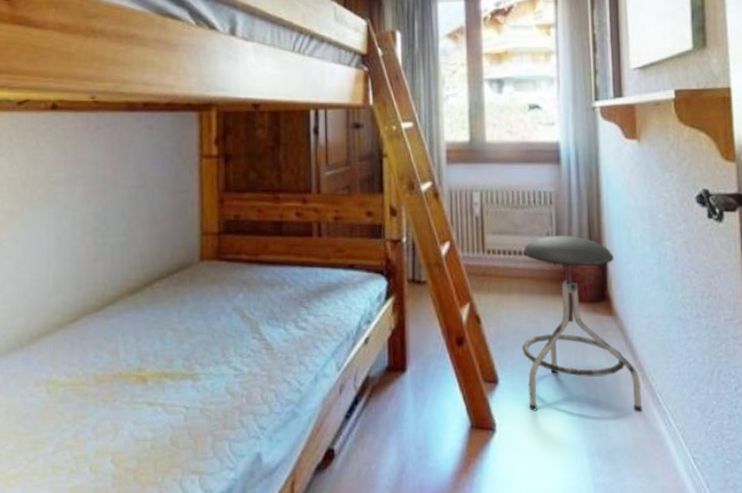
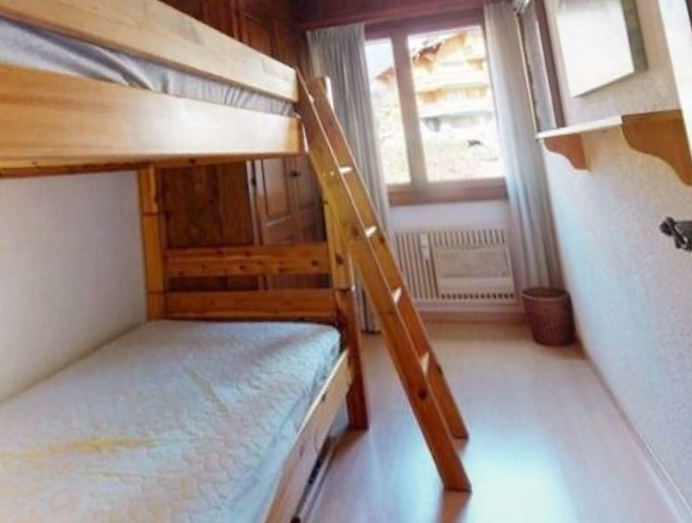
stool: present [522,235,643,412] -> none [480,274,633,469]

